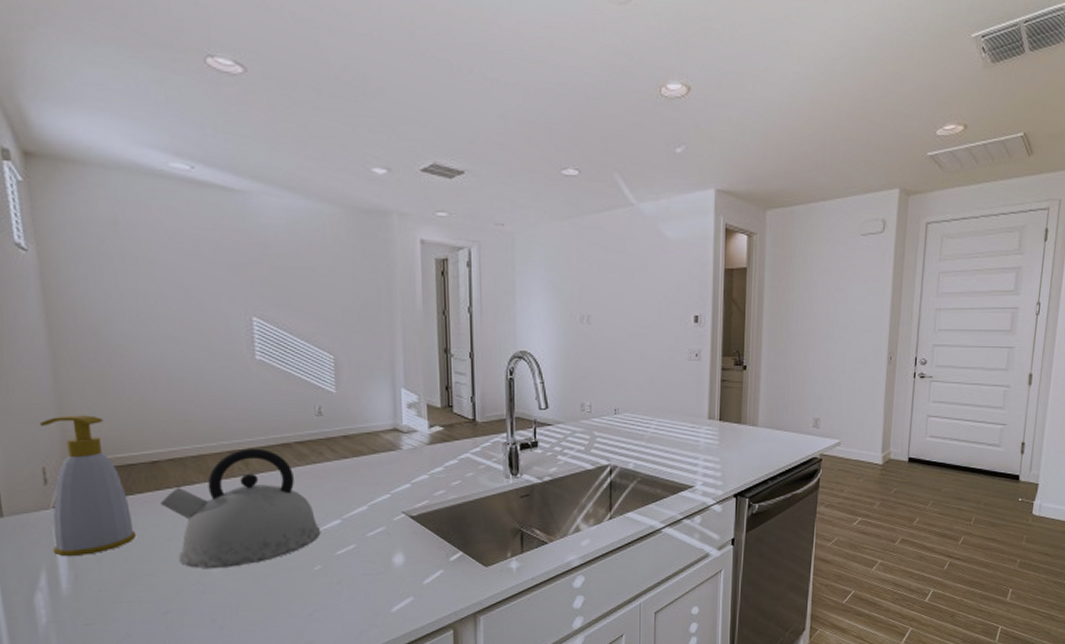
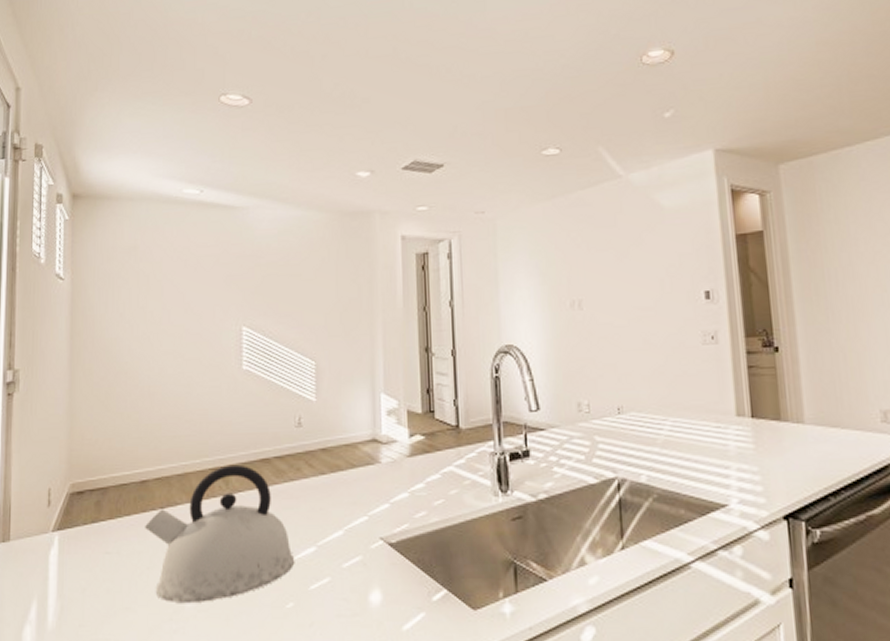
soap bottle: present [40,415,137,556] -> none [47,433,120,584]

